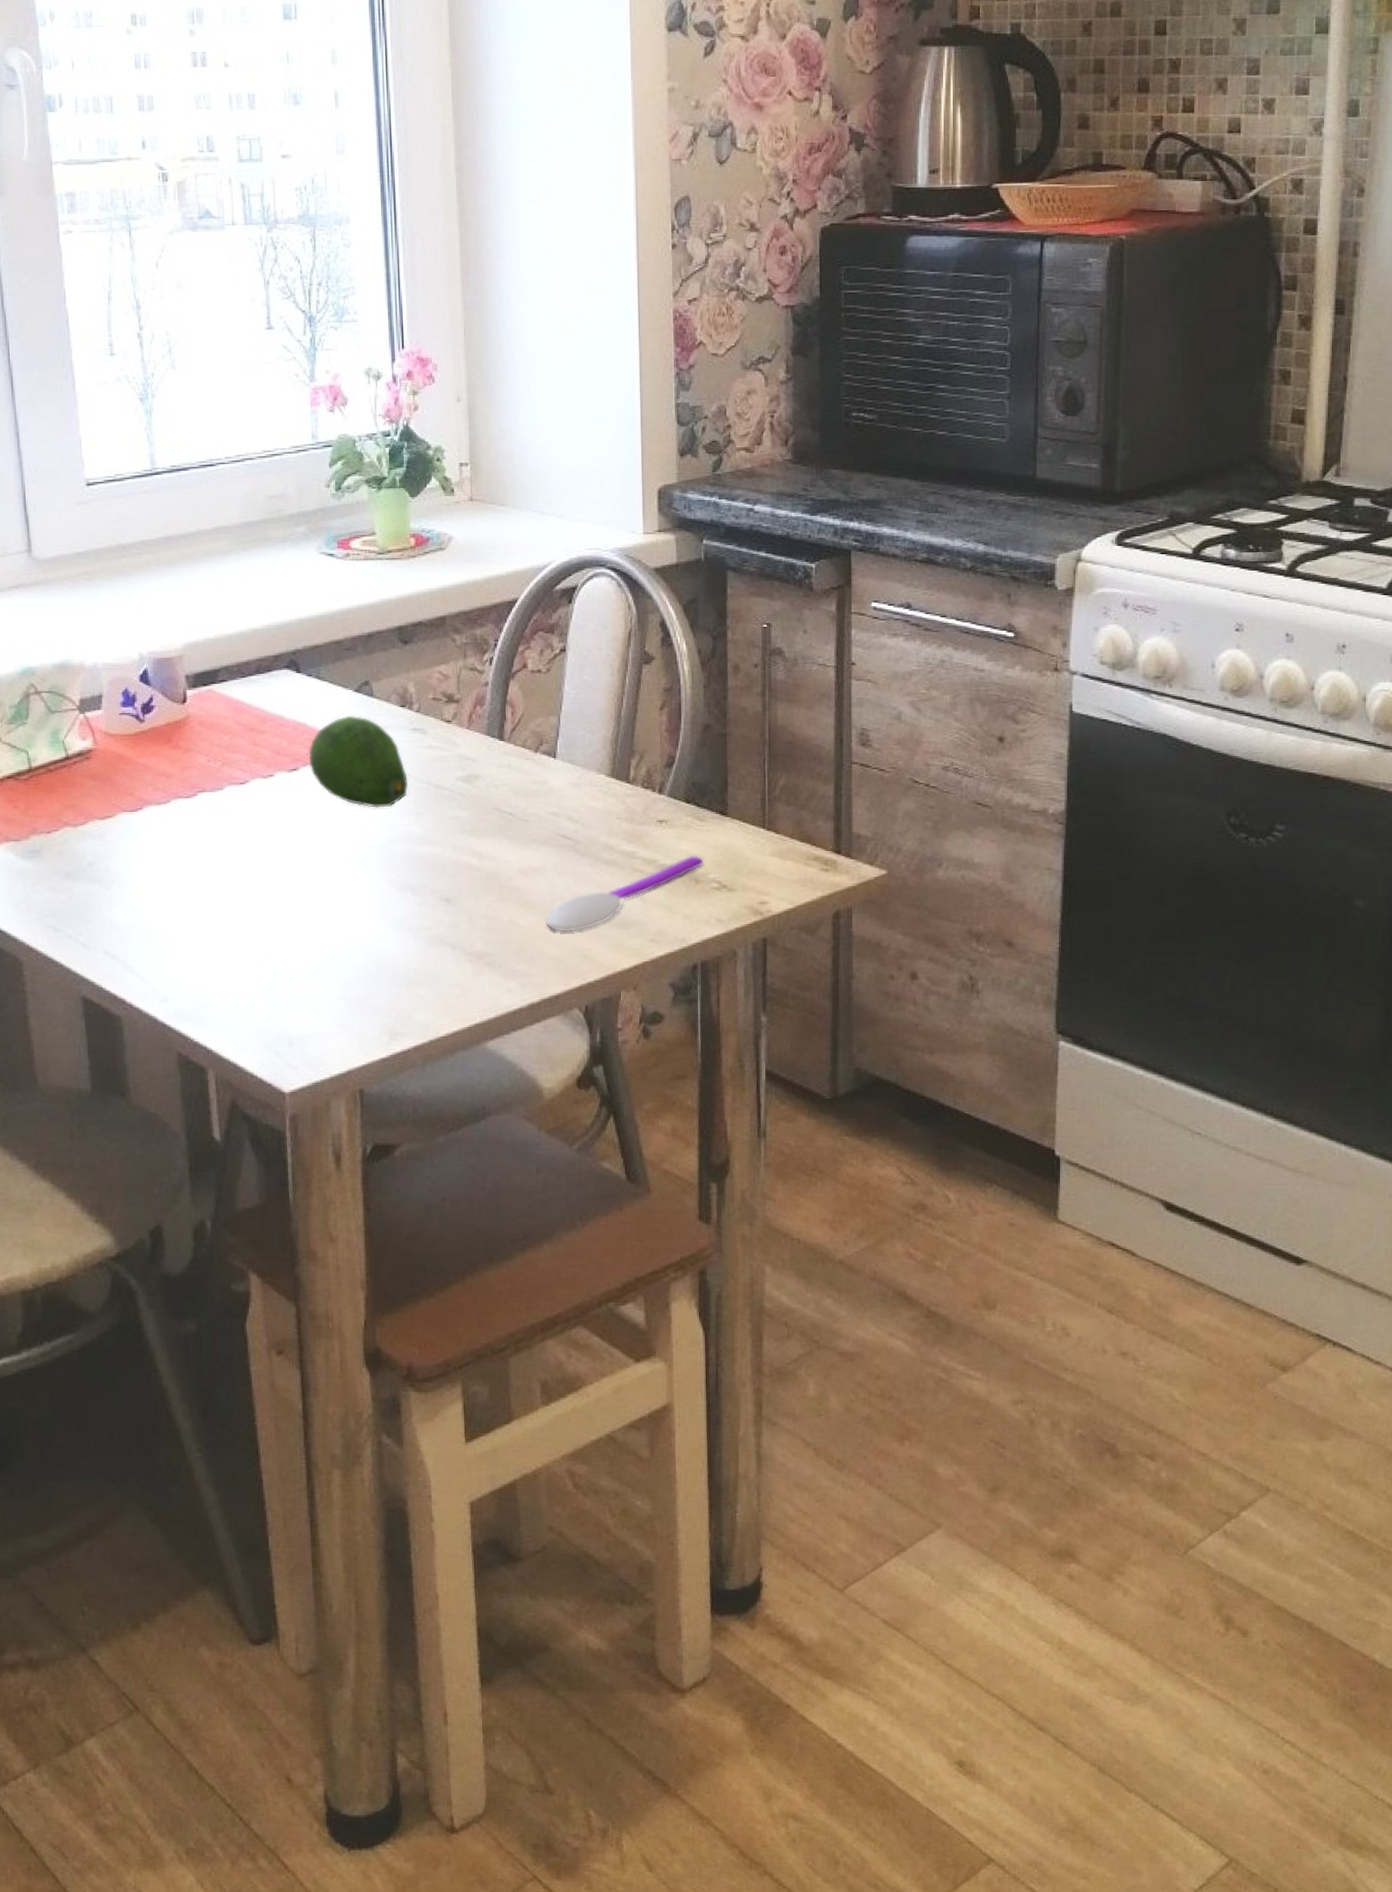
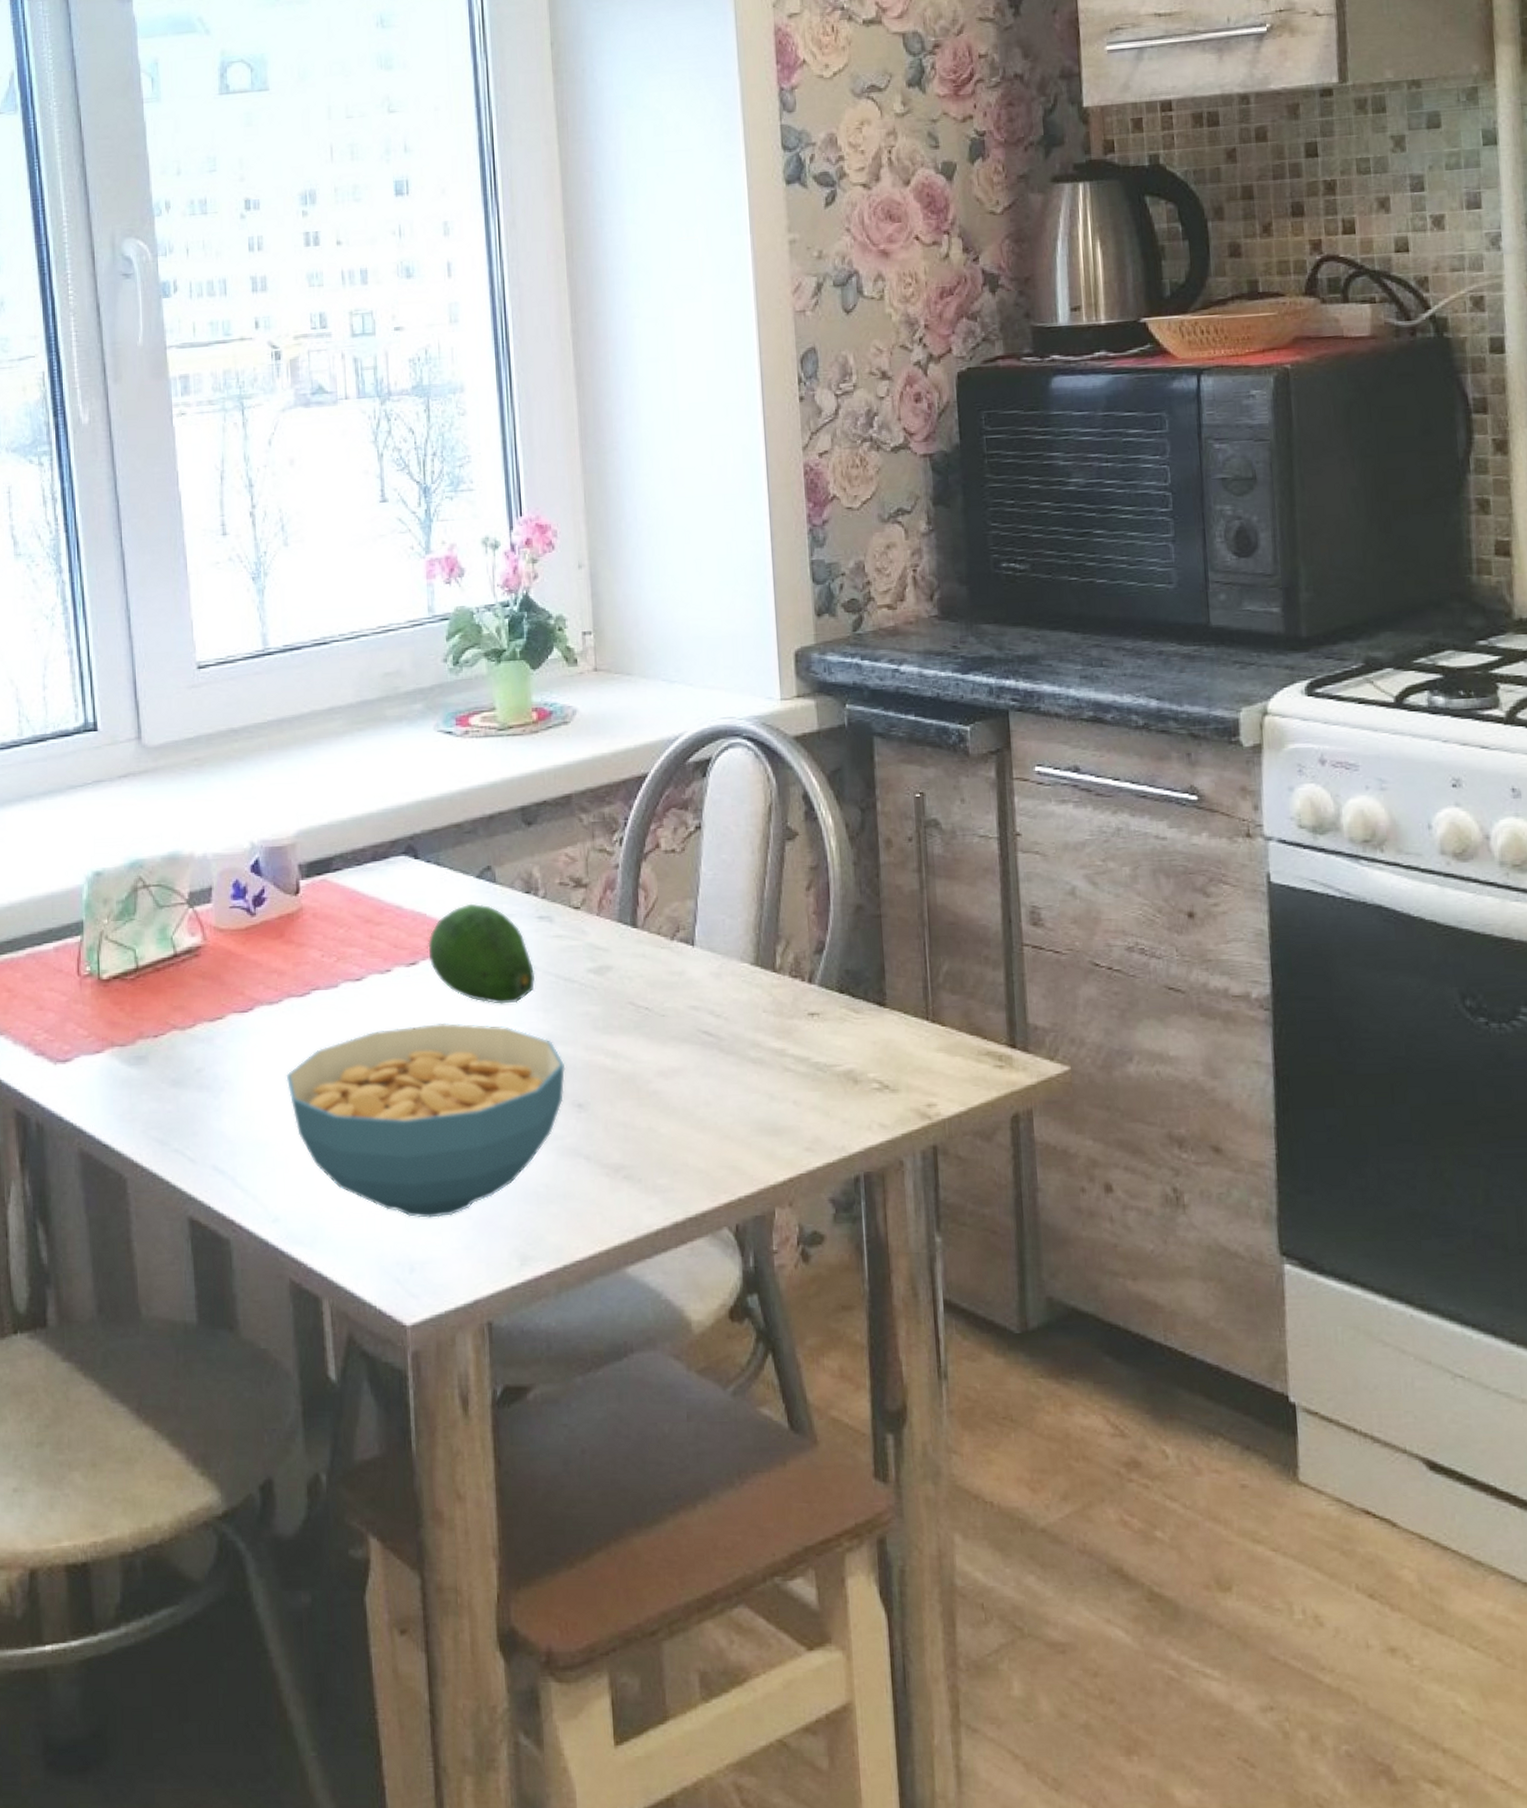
cereal bowl: none [173,824,435,999] -> present [286,1022,566,1218]
spoon: present [545,855,703,932] -> none [688,1051,862,1141]

